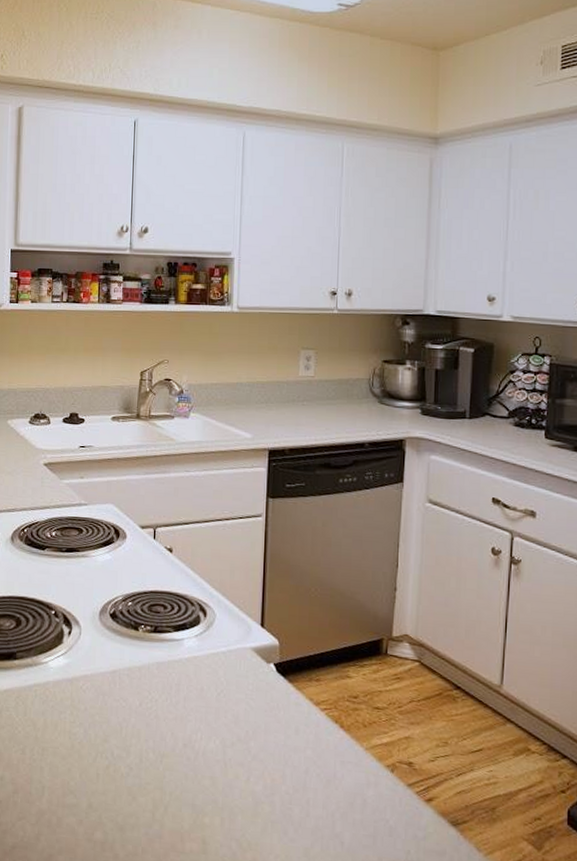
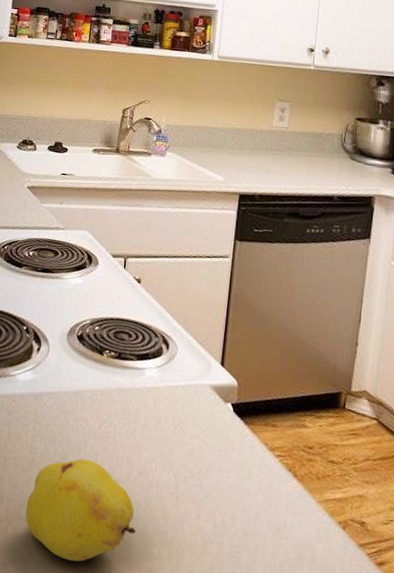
fruit: none [69,738,186,842] -> present [25,458,136,562]

